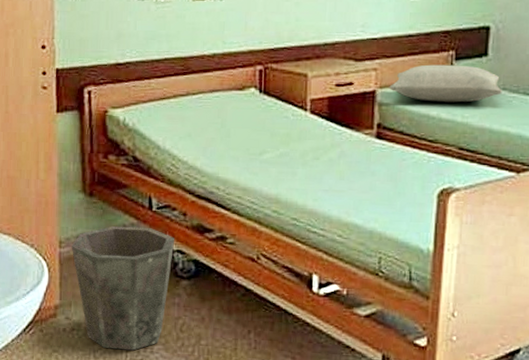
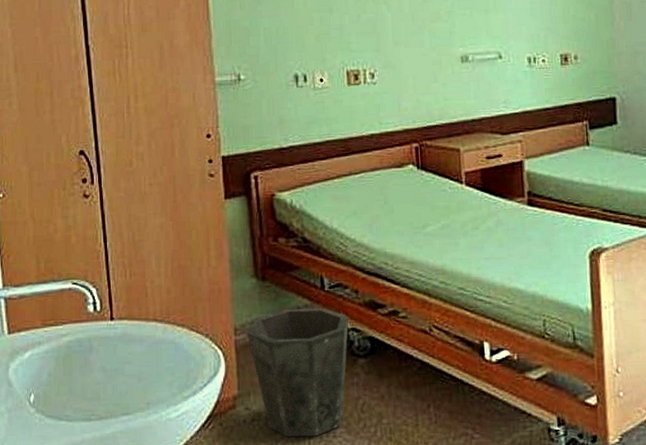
pillow: present [389,64,502,103] -> none [534,133,634,169]

